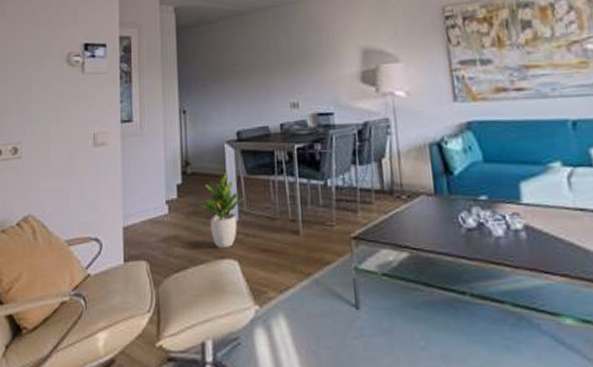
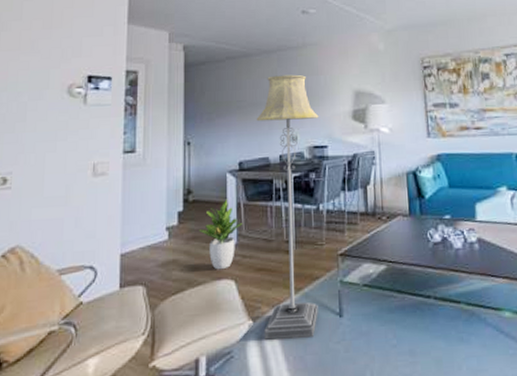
floor lamp: none [253,33,331,329] -> present [256,74,319,340]

